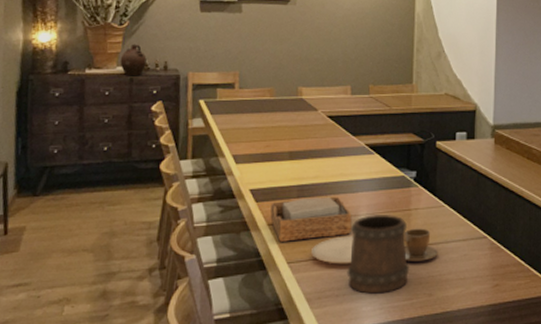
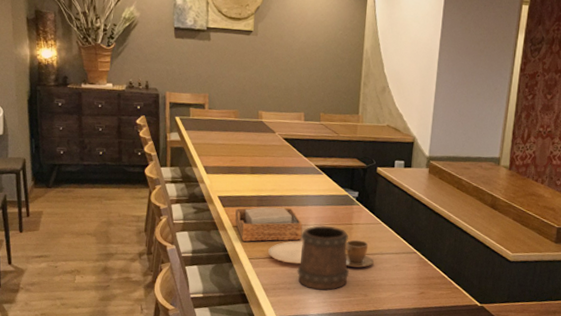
ceramic jug: present [120,44,147,76] -> none [109,64,131,93]

